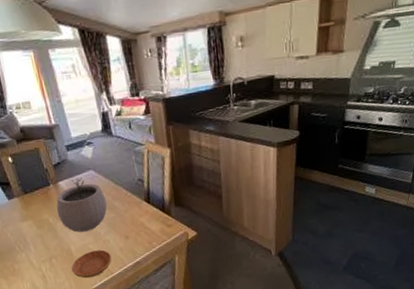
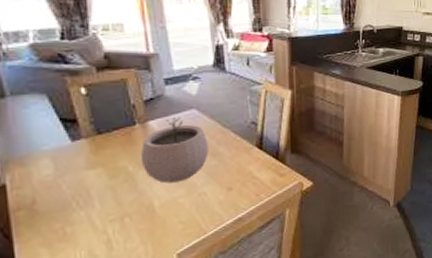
saucer: present [72,249,112,279] -> none [151,204,207,241]

